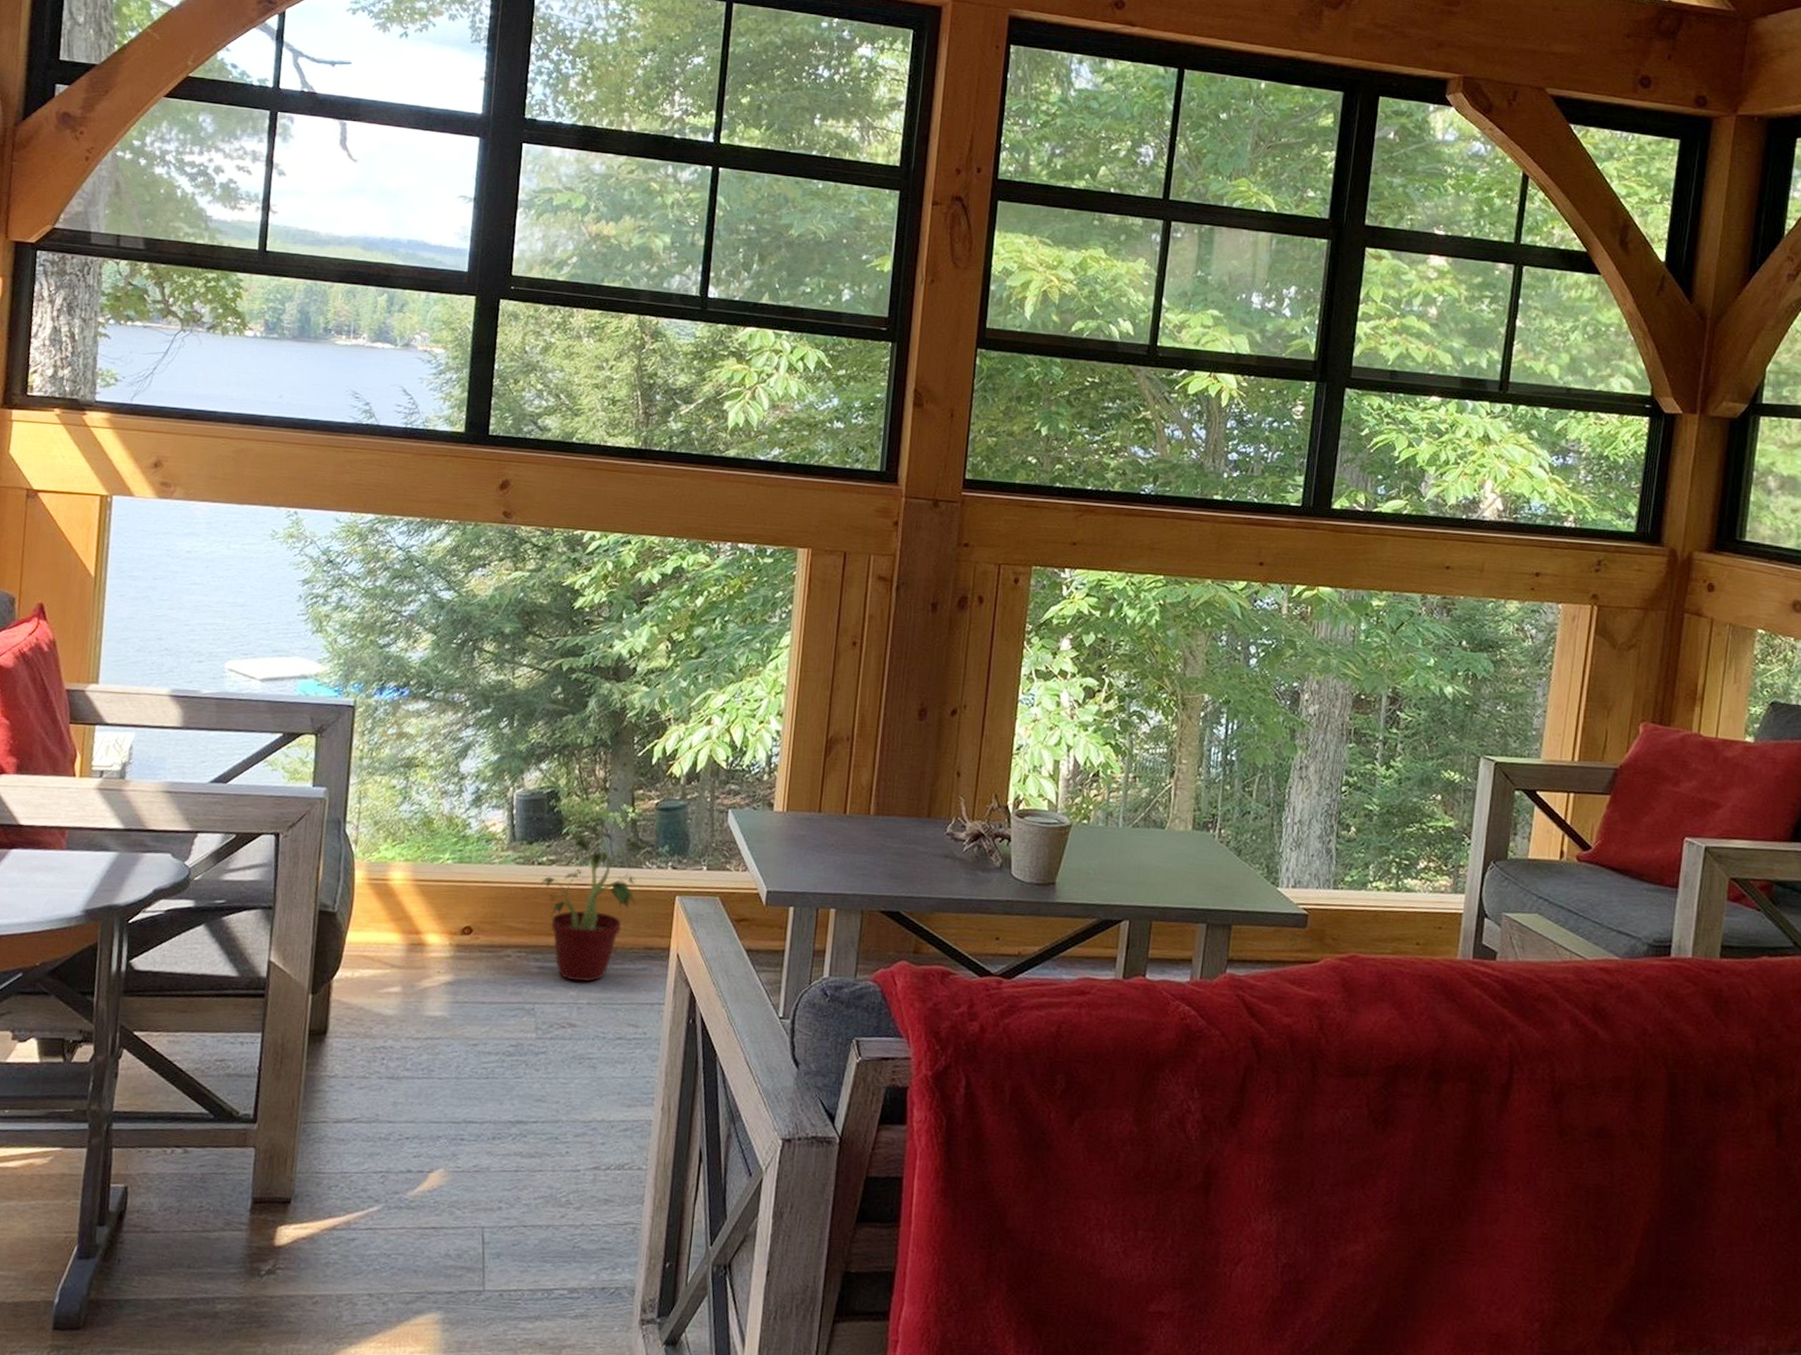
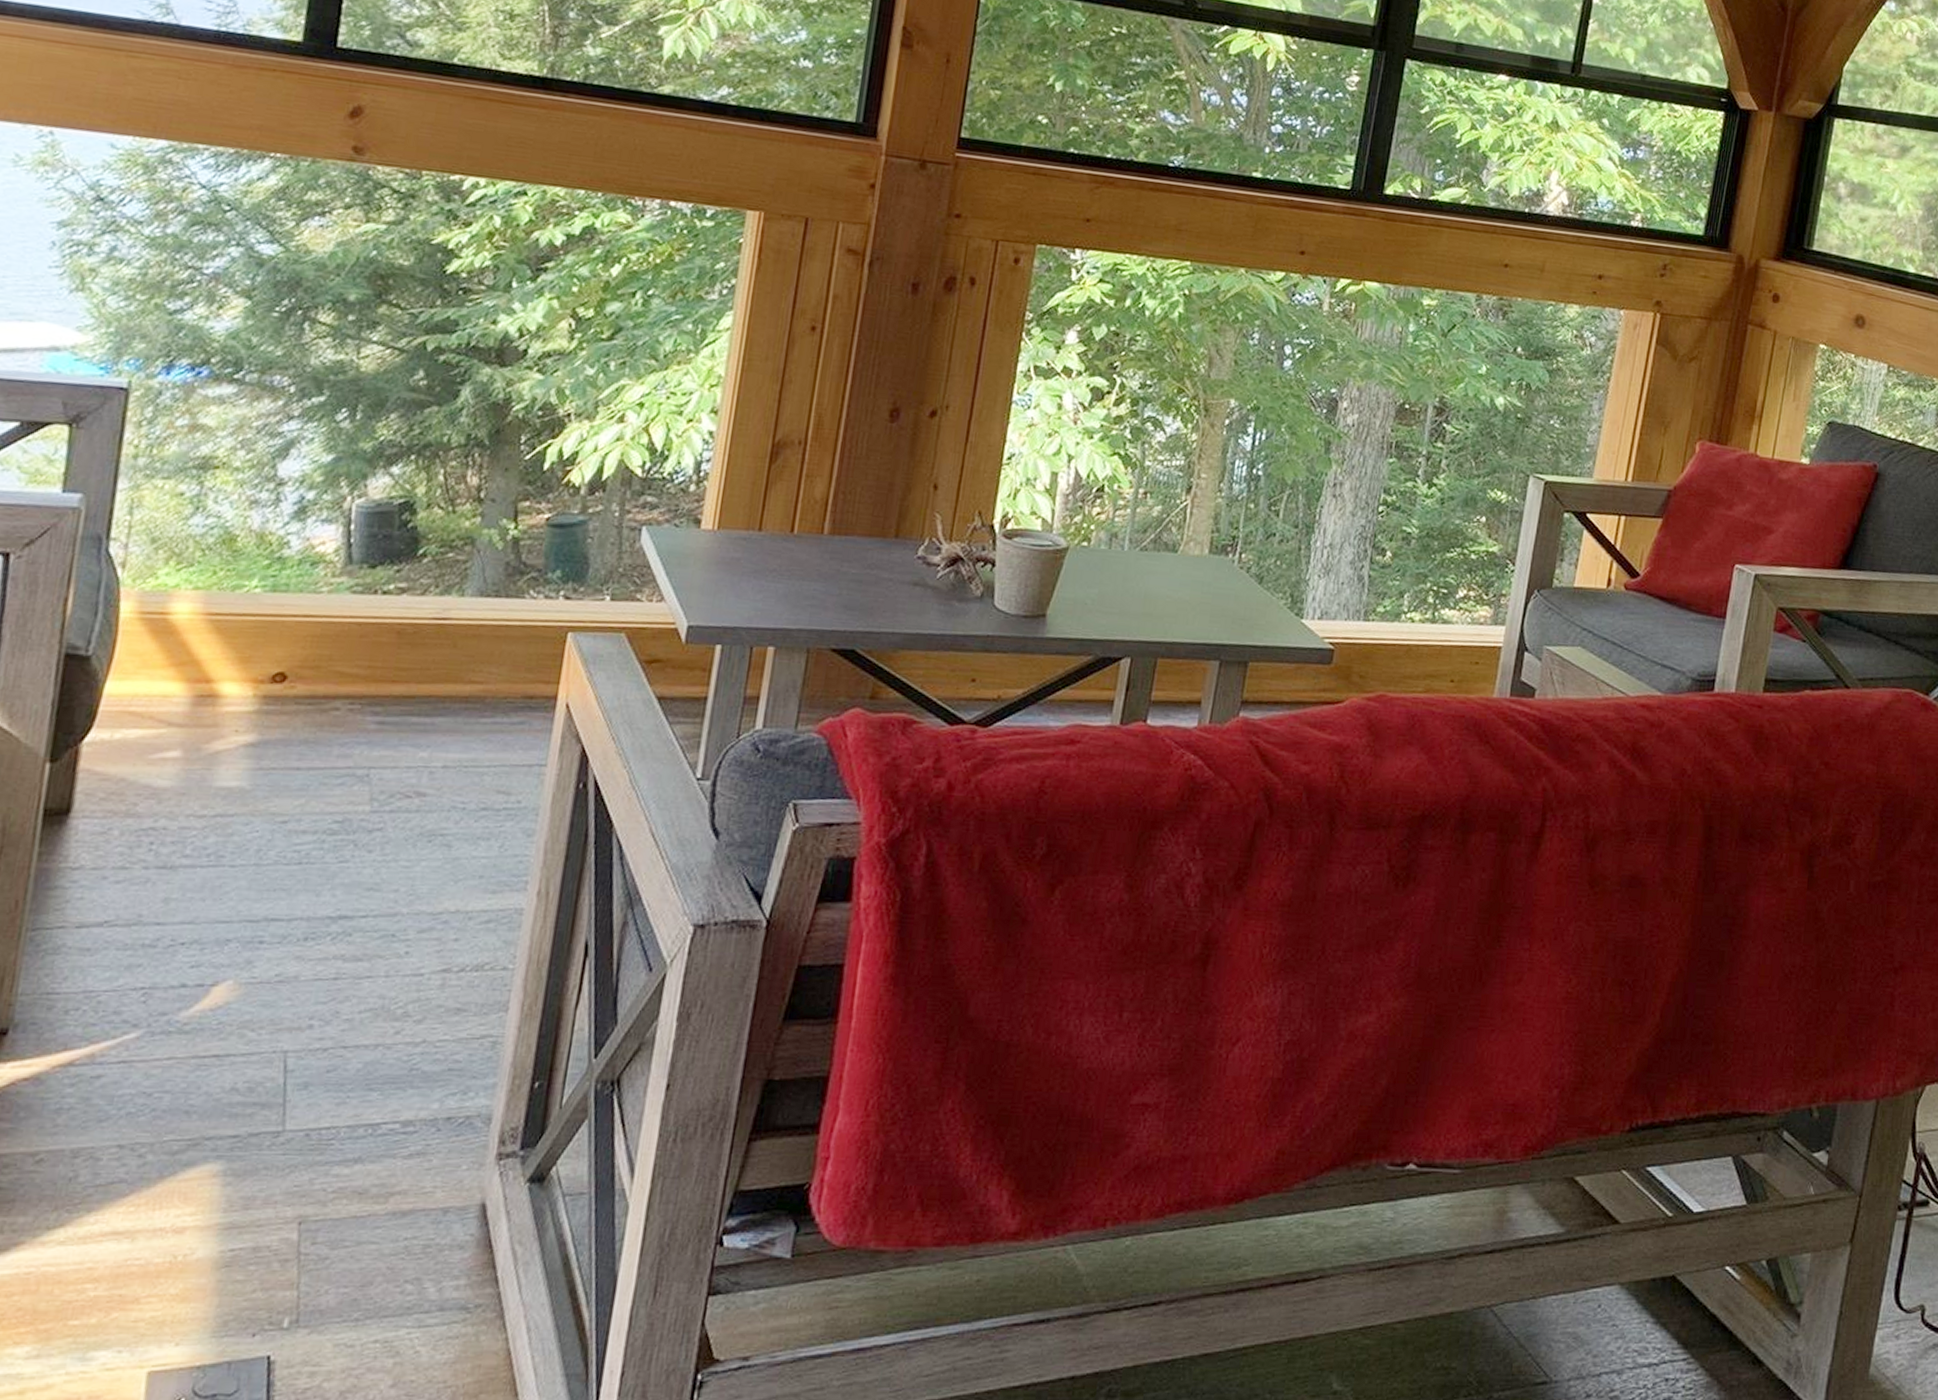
potted plant: present [541,825,649,983] -> none [386,545,536,741]

